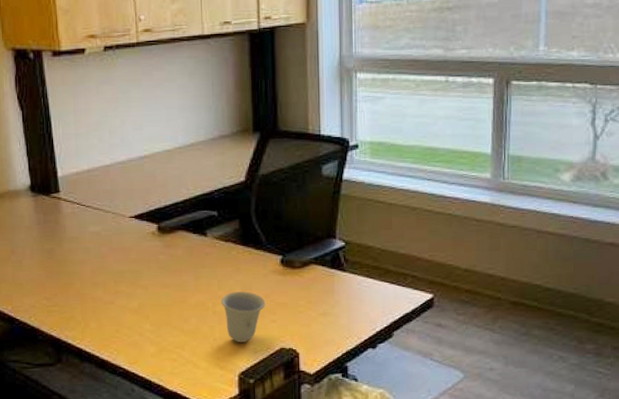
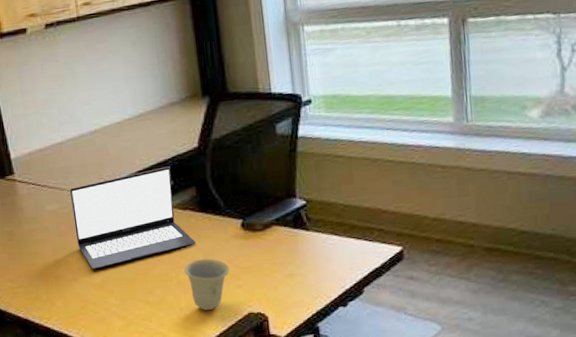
laptop: none [114,197,235,293] -> present [69,166,196,269]

